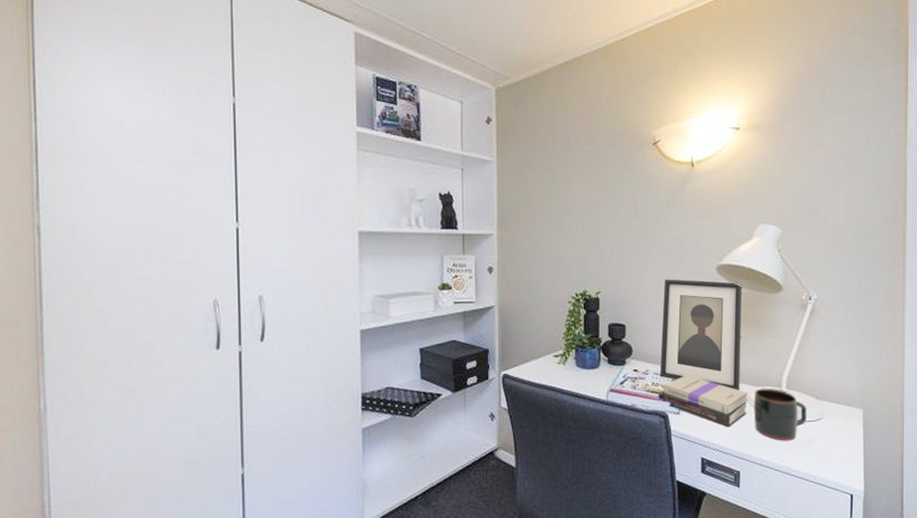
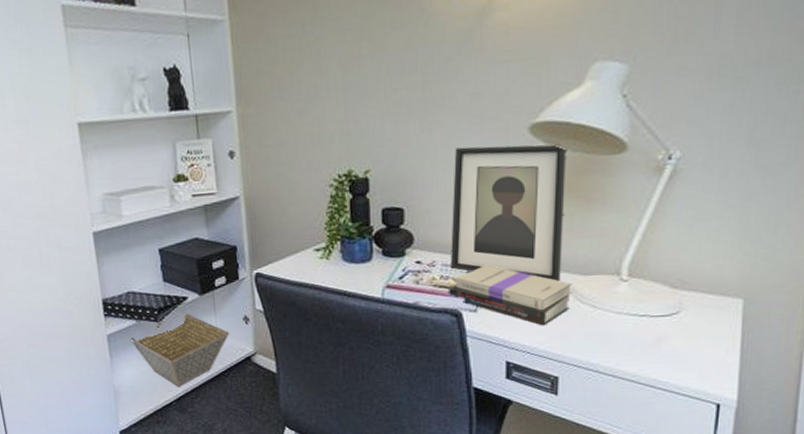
basket: none [382,409,477,481] -> present [128,313,230,387]
mug: present [753,388,807,441] -> none [579,276,657,341]

